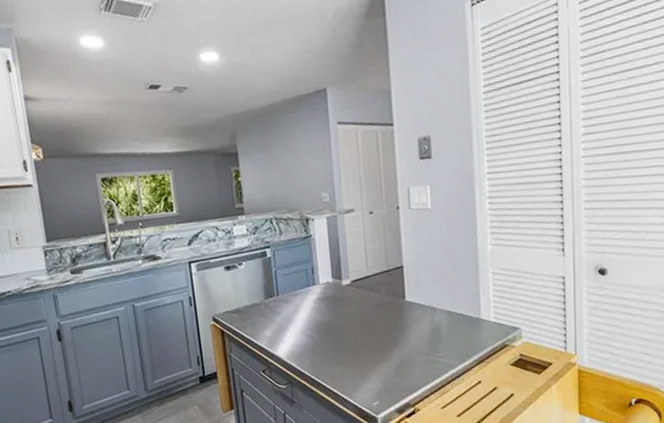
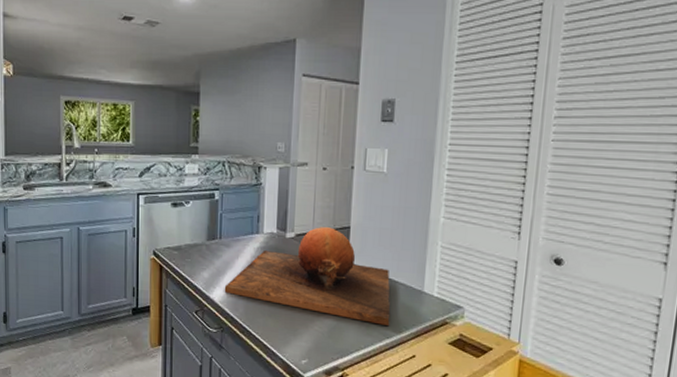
chopping board: none [288,269,453,357] -> present [224,227,390,327]

